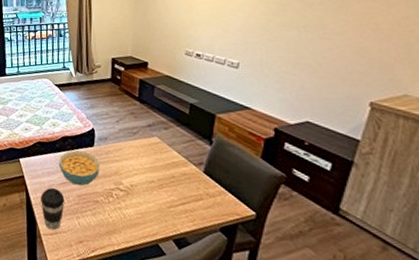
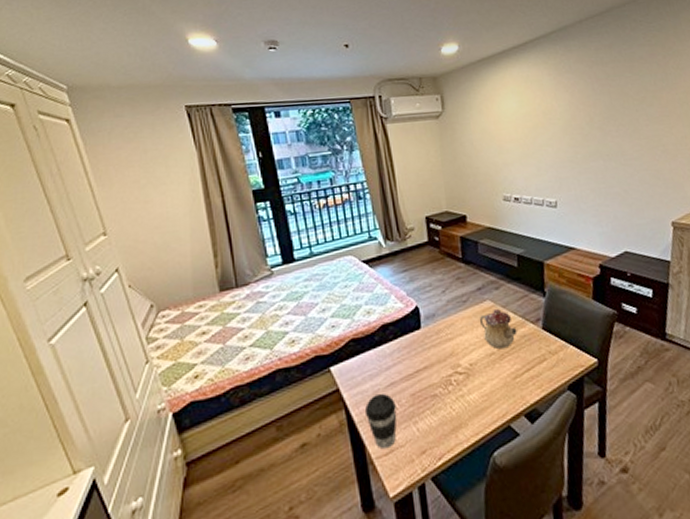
cereal bowl: present [59,150,100,186] -> none [381,337,433,383]
teapot: none [145,145,179,181] -> present [479,308,517,350]

